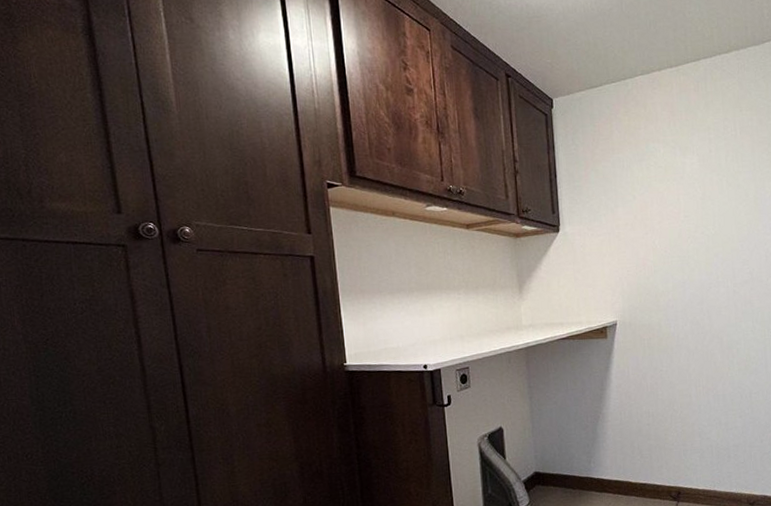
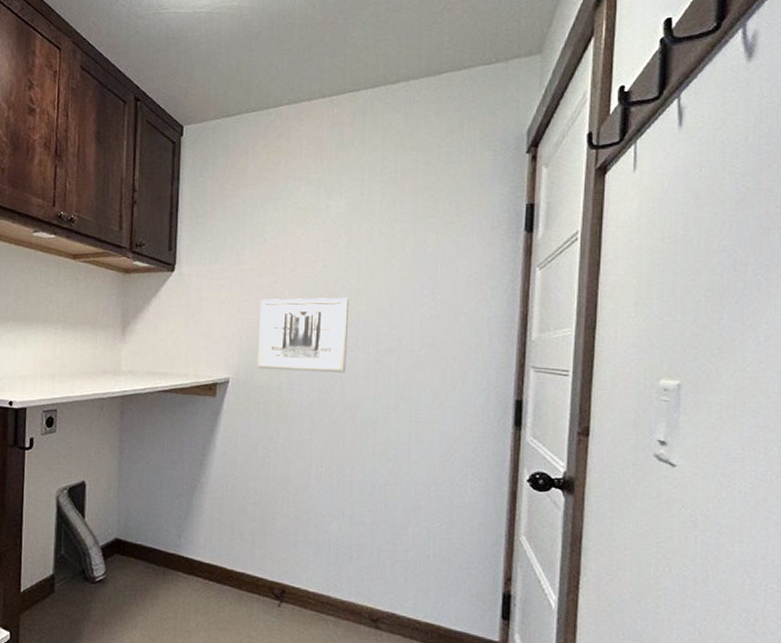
wall art: none [636,241,711,310] -> present [257,297,348,373]

